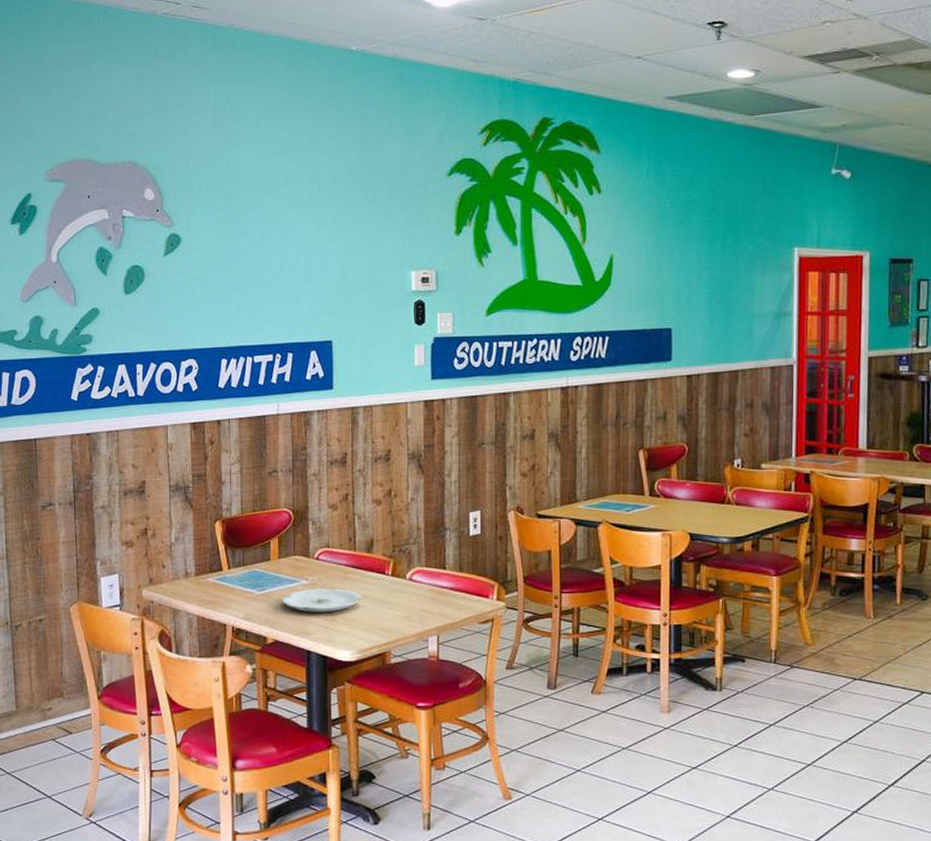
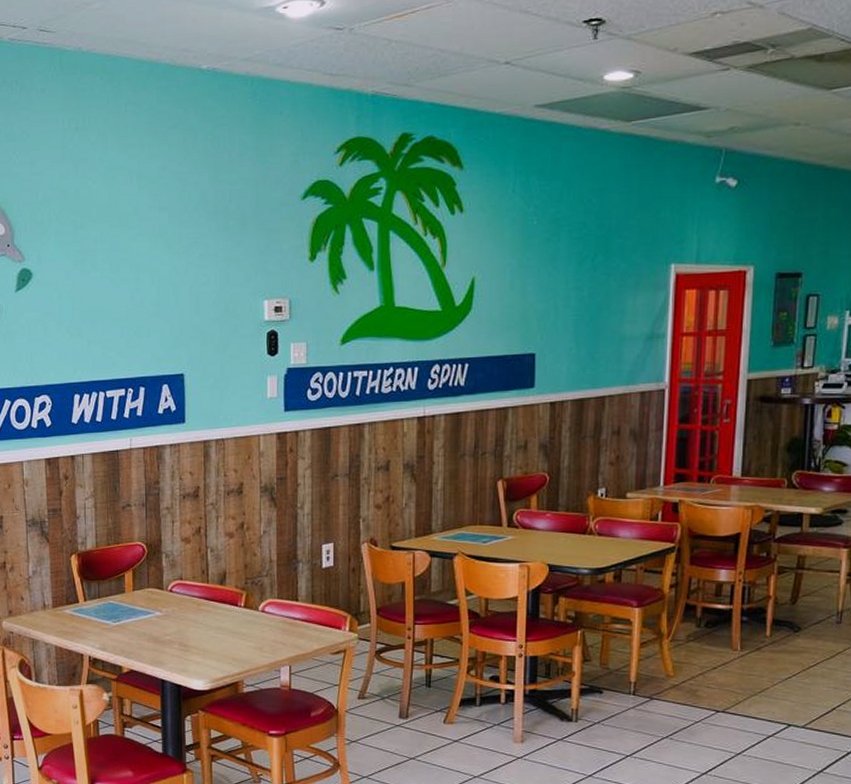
plate: present [282,588,362,613] -> none [137,619,215,644]

